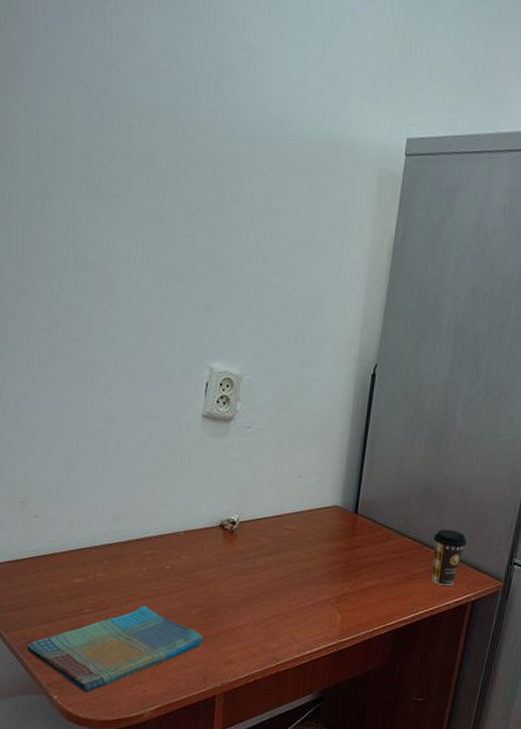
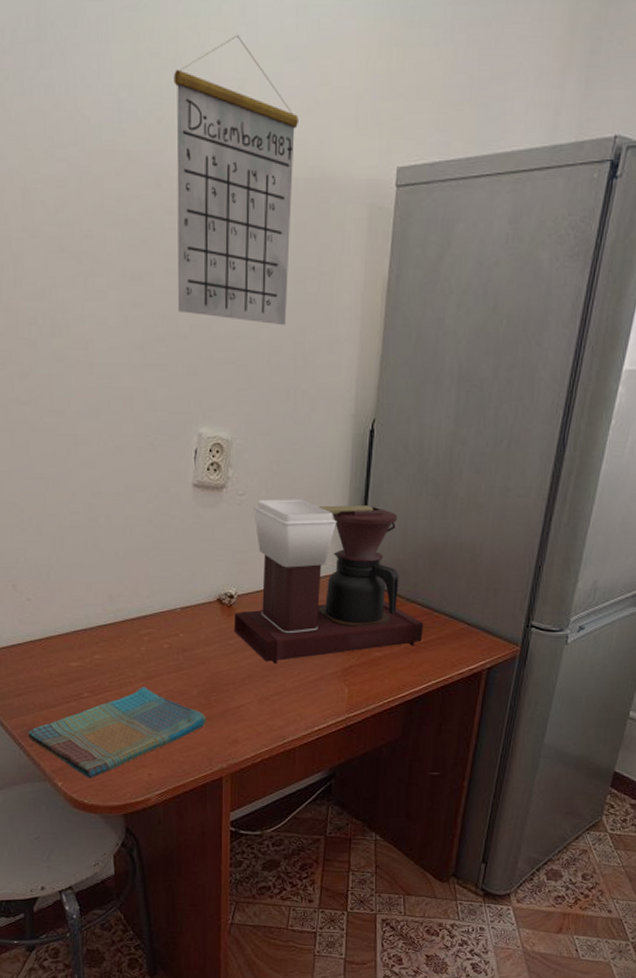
calendar: none [197,9,320,274] -> present [174,34,300,326]
coffee maker: none [234,433,414,589] -> present [233,499,424,665]
coffee cup: present [432,529,467,586] -> none [443,592,479,652]

